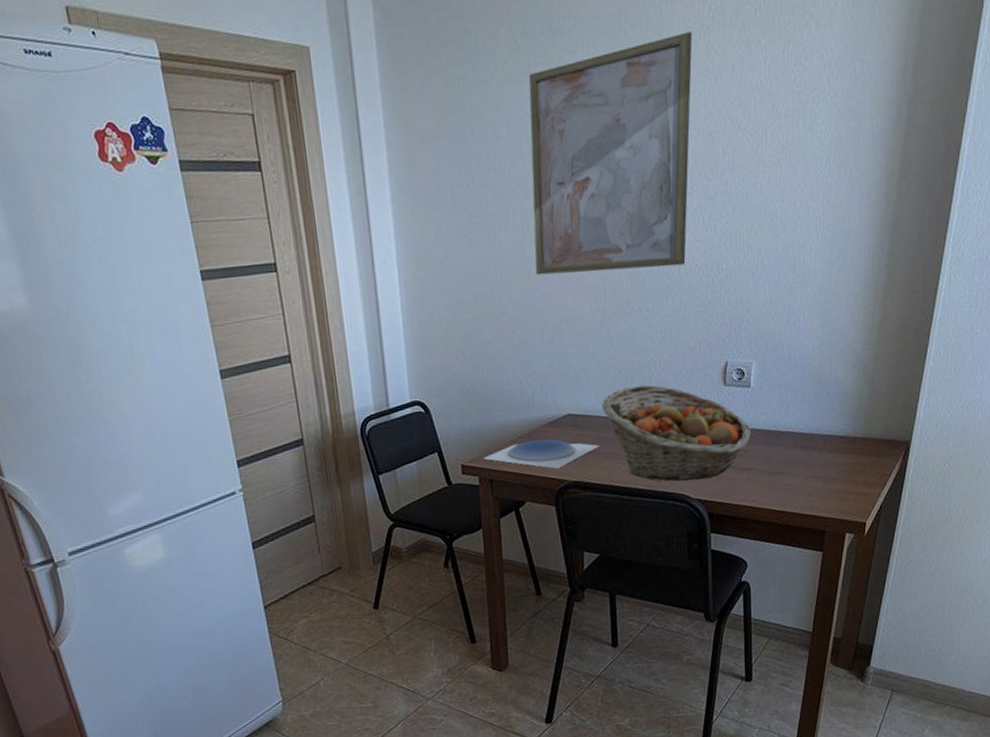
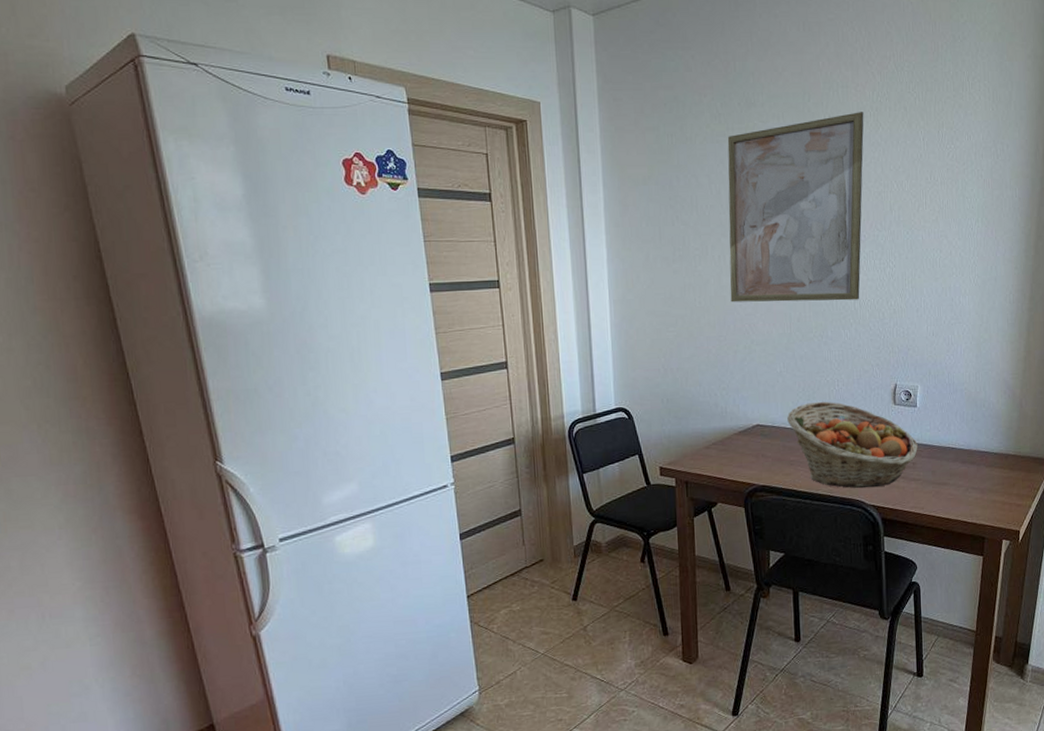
plate: present [483,439,600,469] -> none [680,446,785,473]

